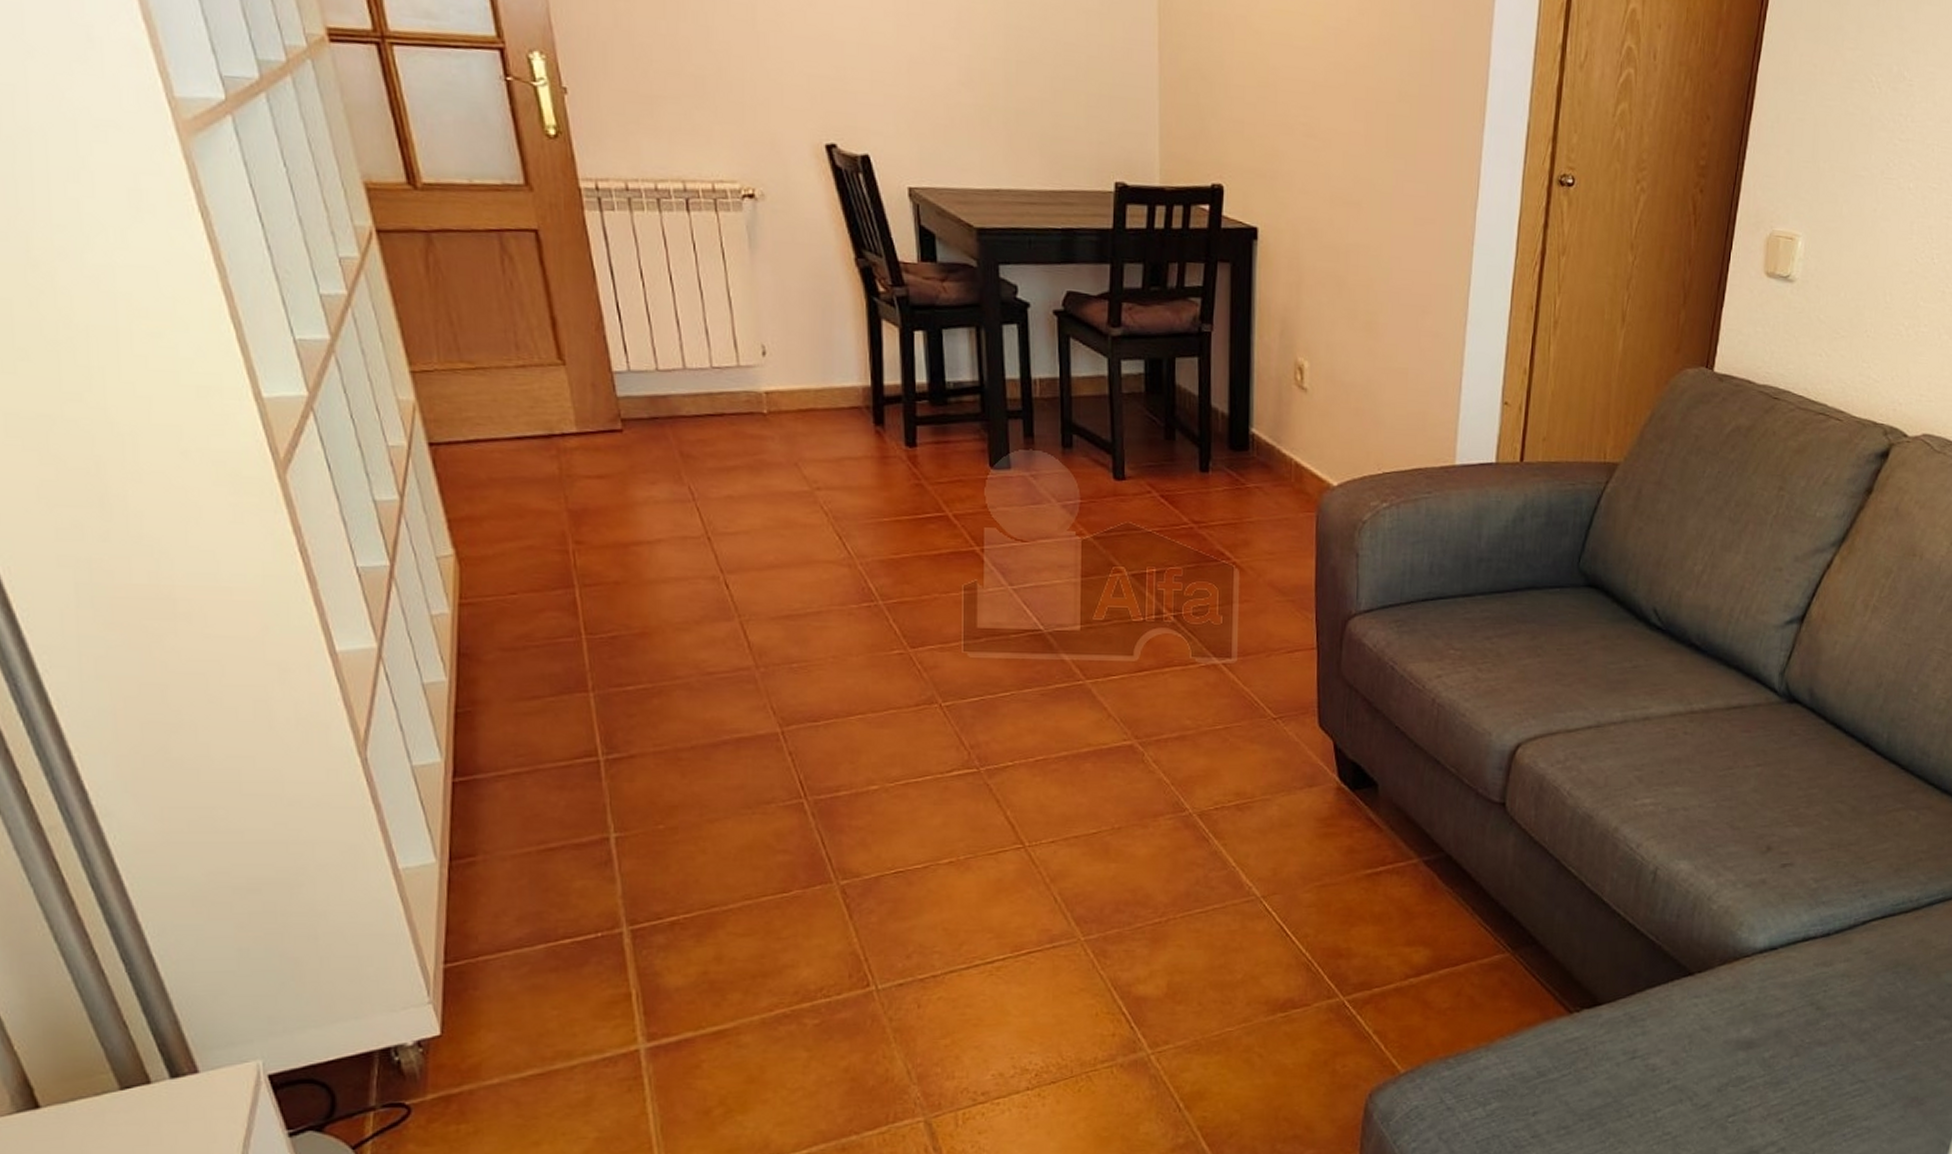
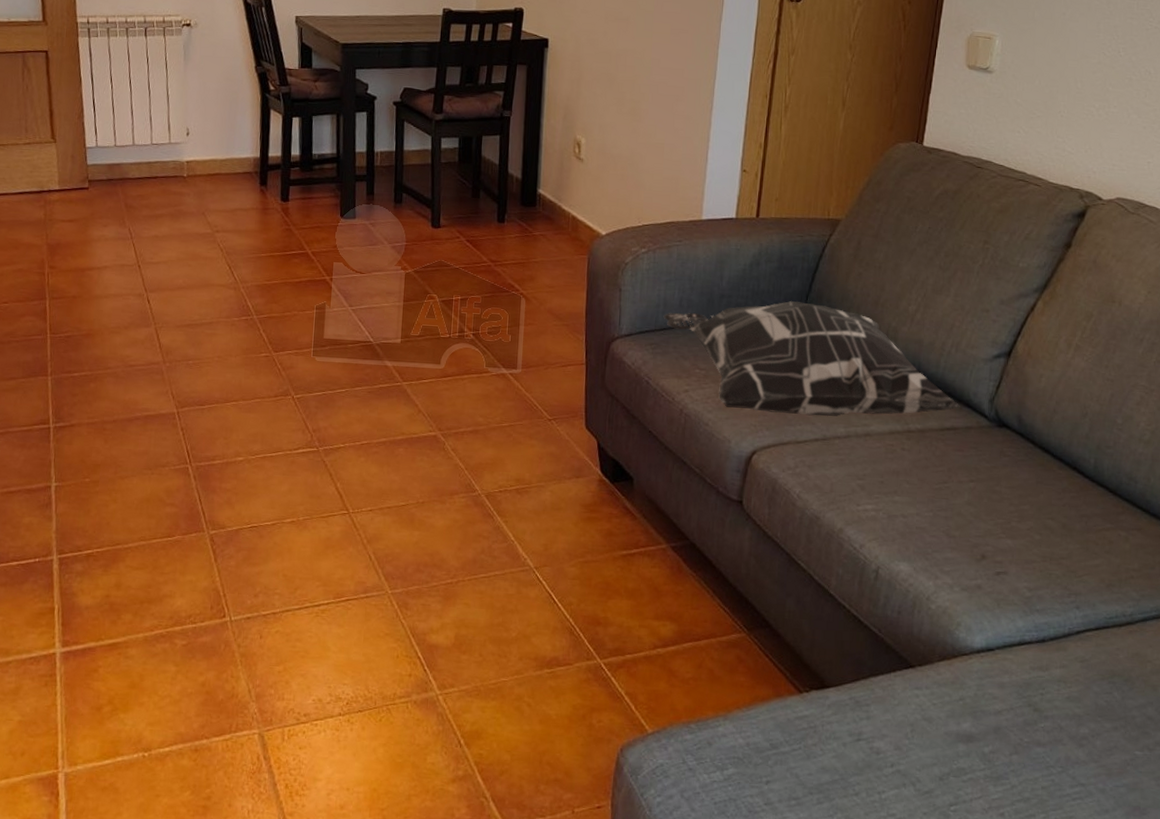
decorative pillow: none [1410,564,1748,700] -> present [663,301,960,417]

